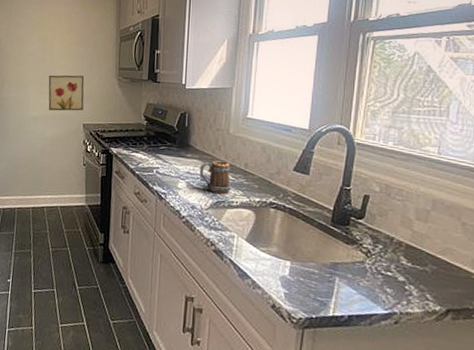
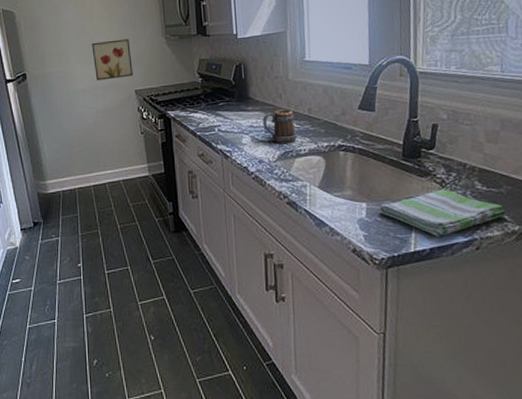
dish towel: none [302,259,429,306] -> present [378,189,506,237]

